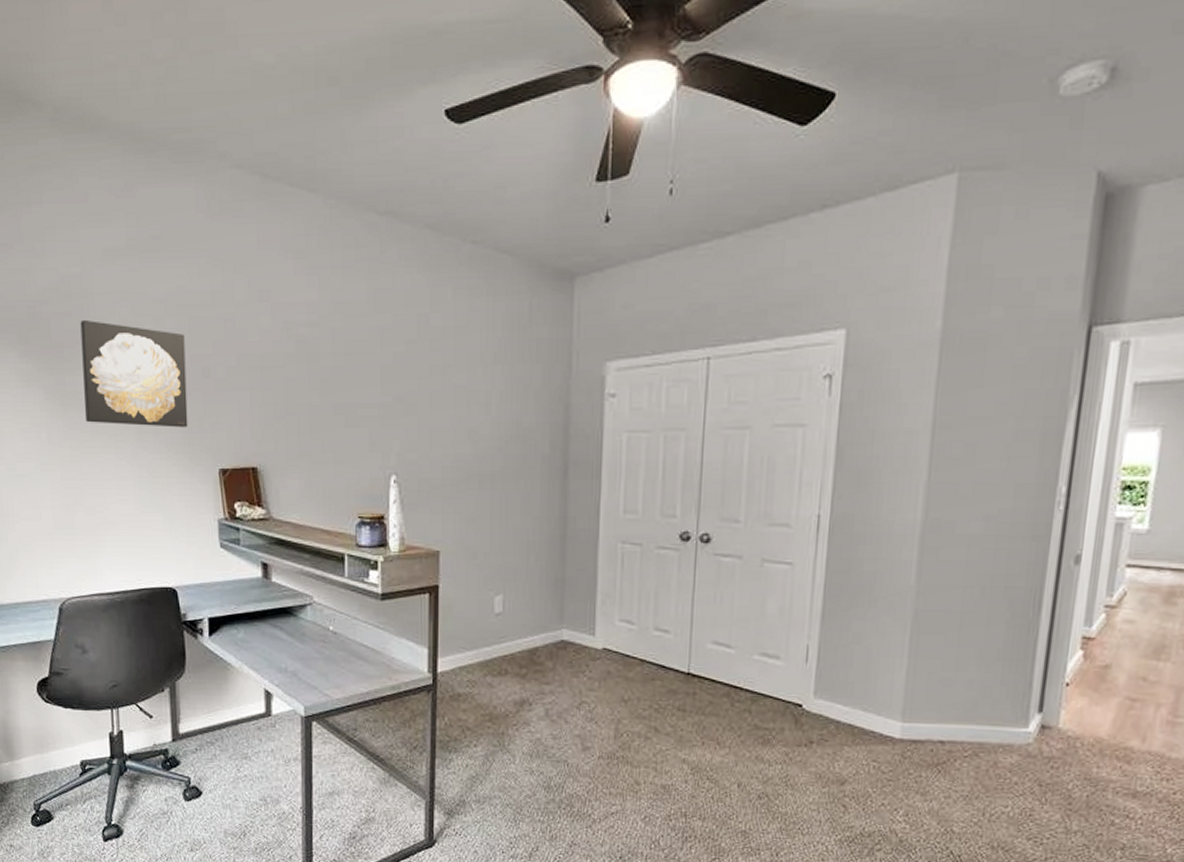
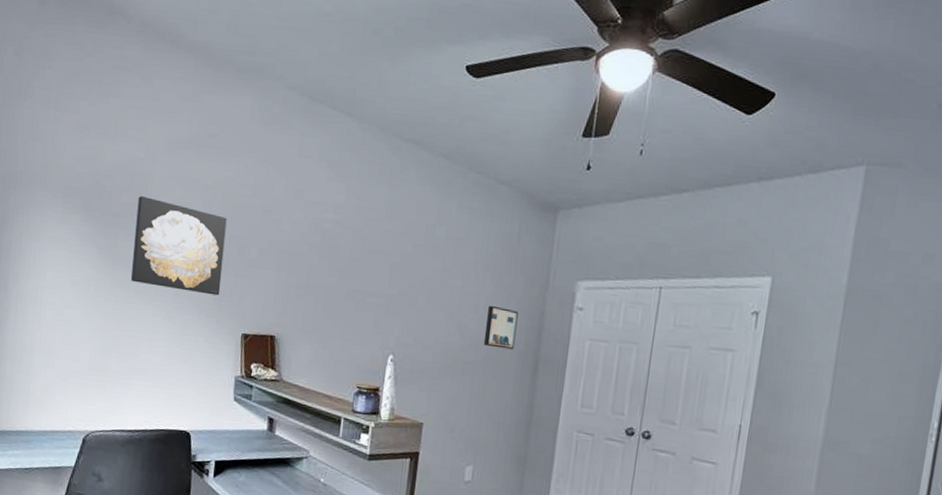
wall art: none [500,403,538,454] -> present [483,305,518,350]

